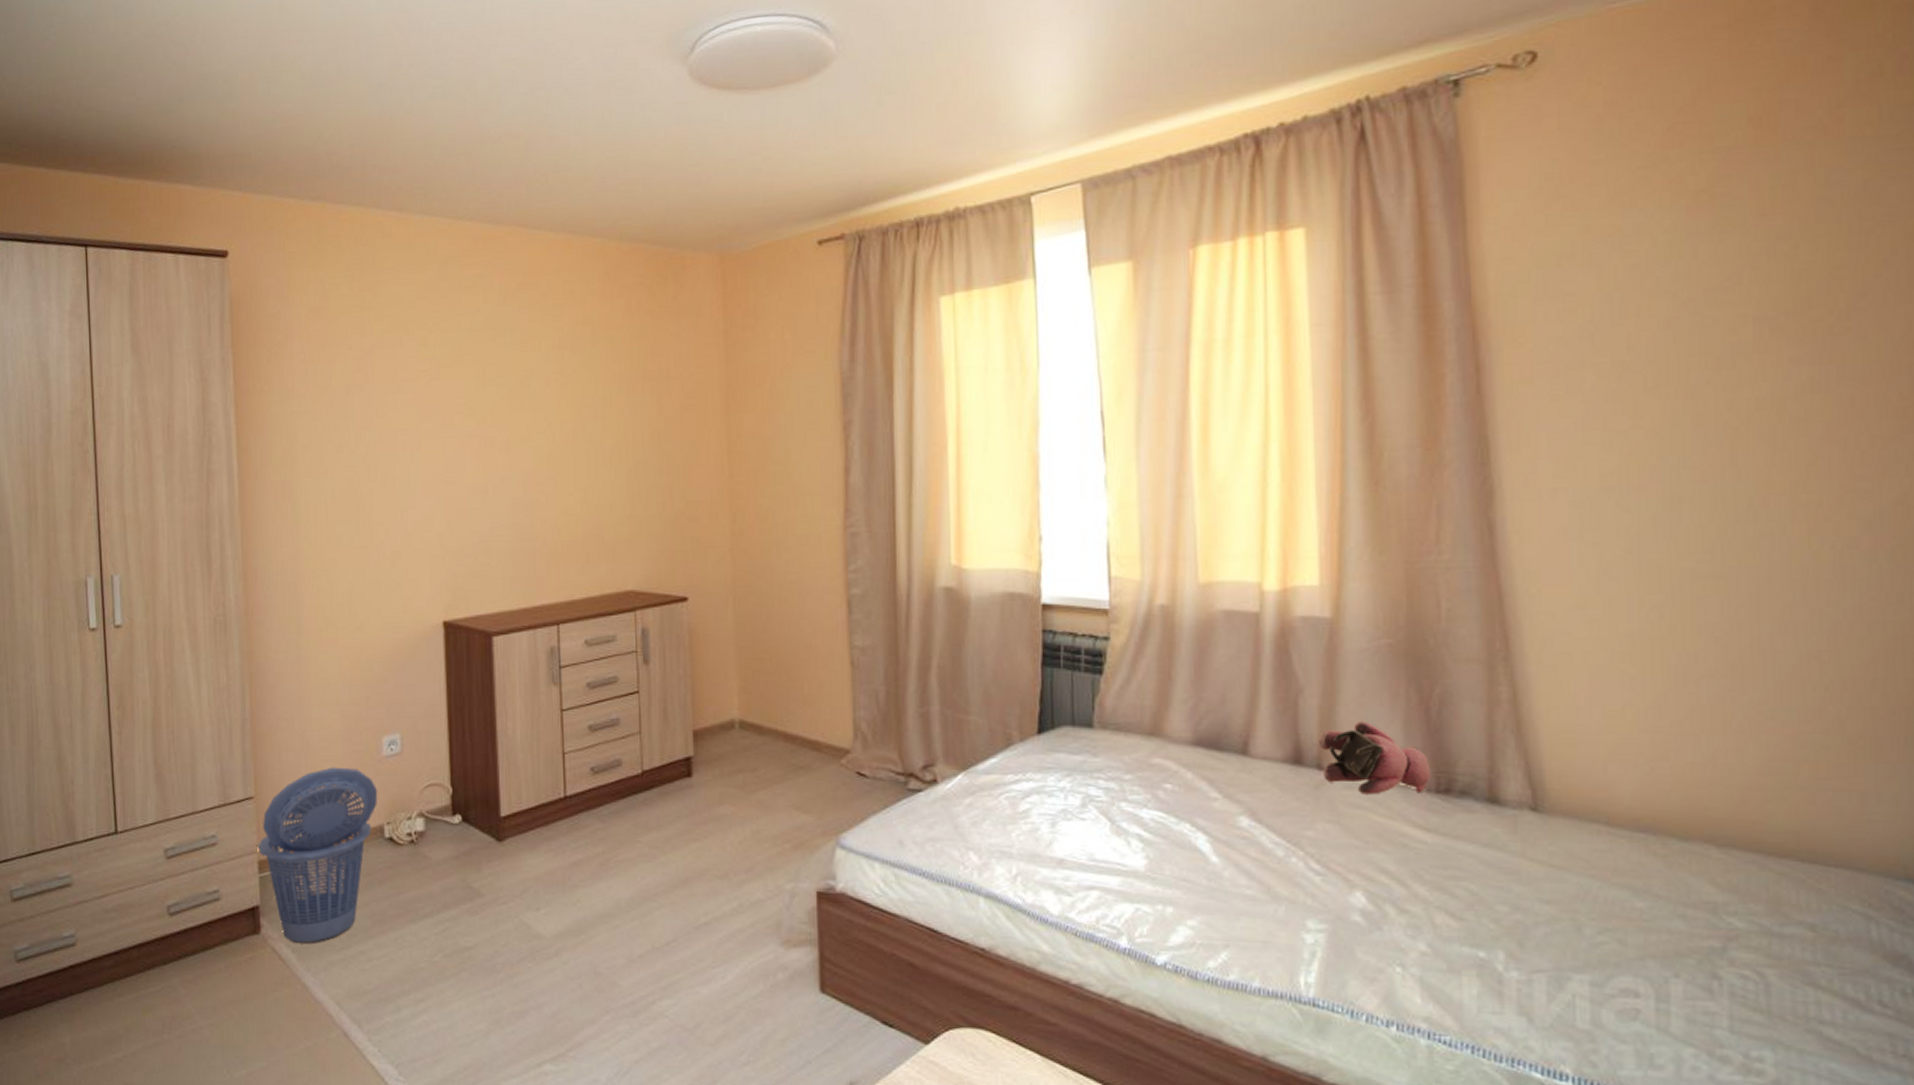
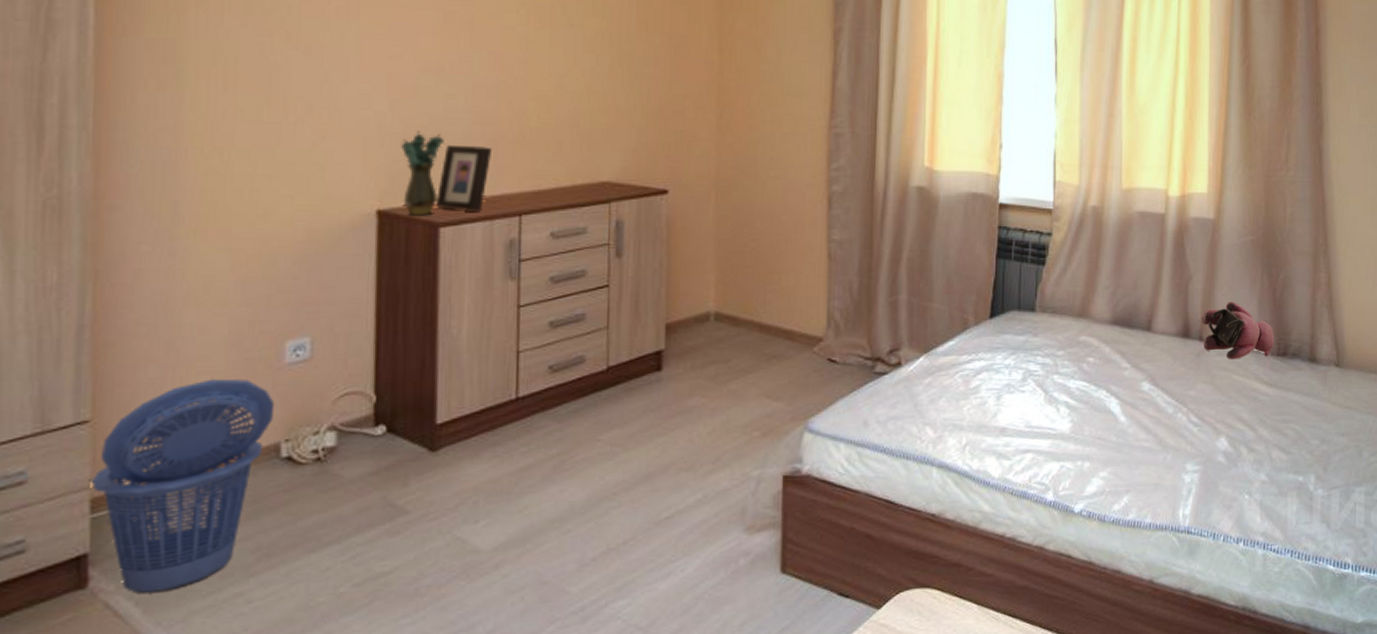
vase: none [458,549,492,626] -> present [401,131,444,216]
picture frame: none [488,560,531,621] -> present [435,144,491,211]

